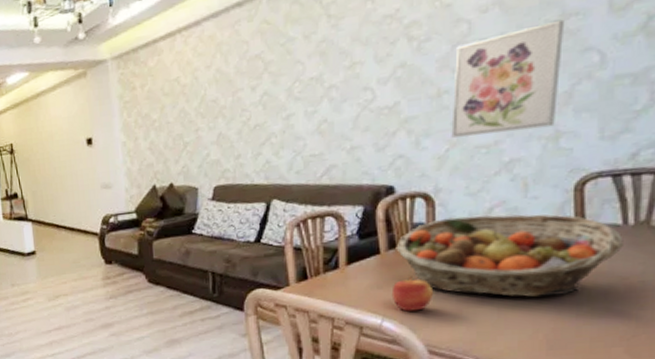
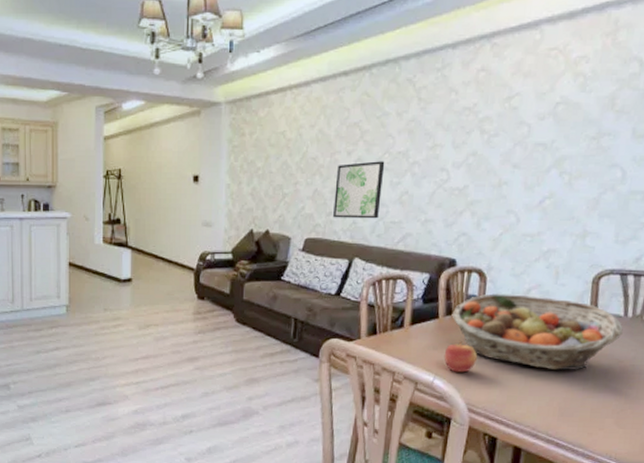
wall art: none [241,91,296,161] -> present [333,161,385,219]
wall art: present [451,19,564,138] -> none [505,137,599,226]

